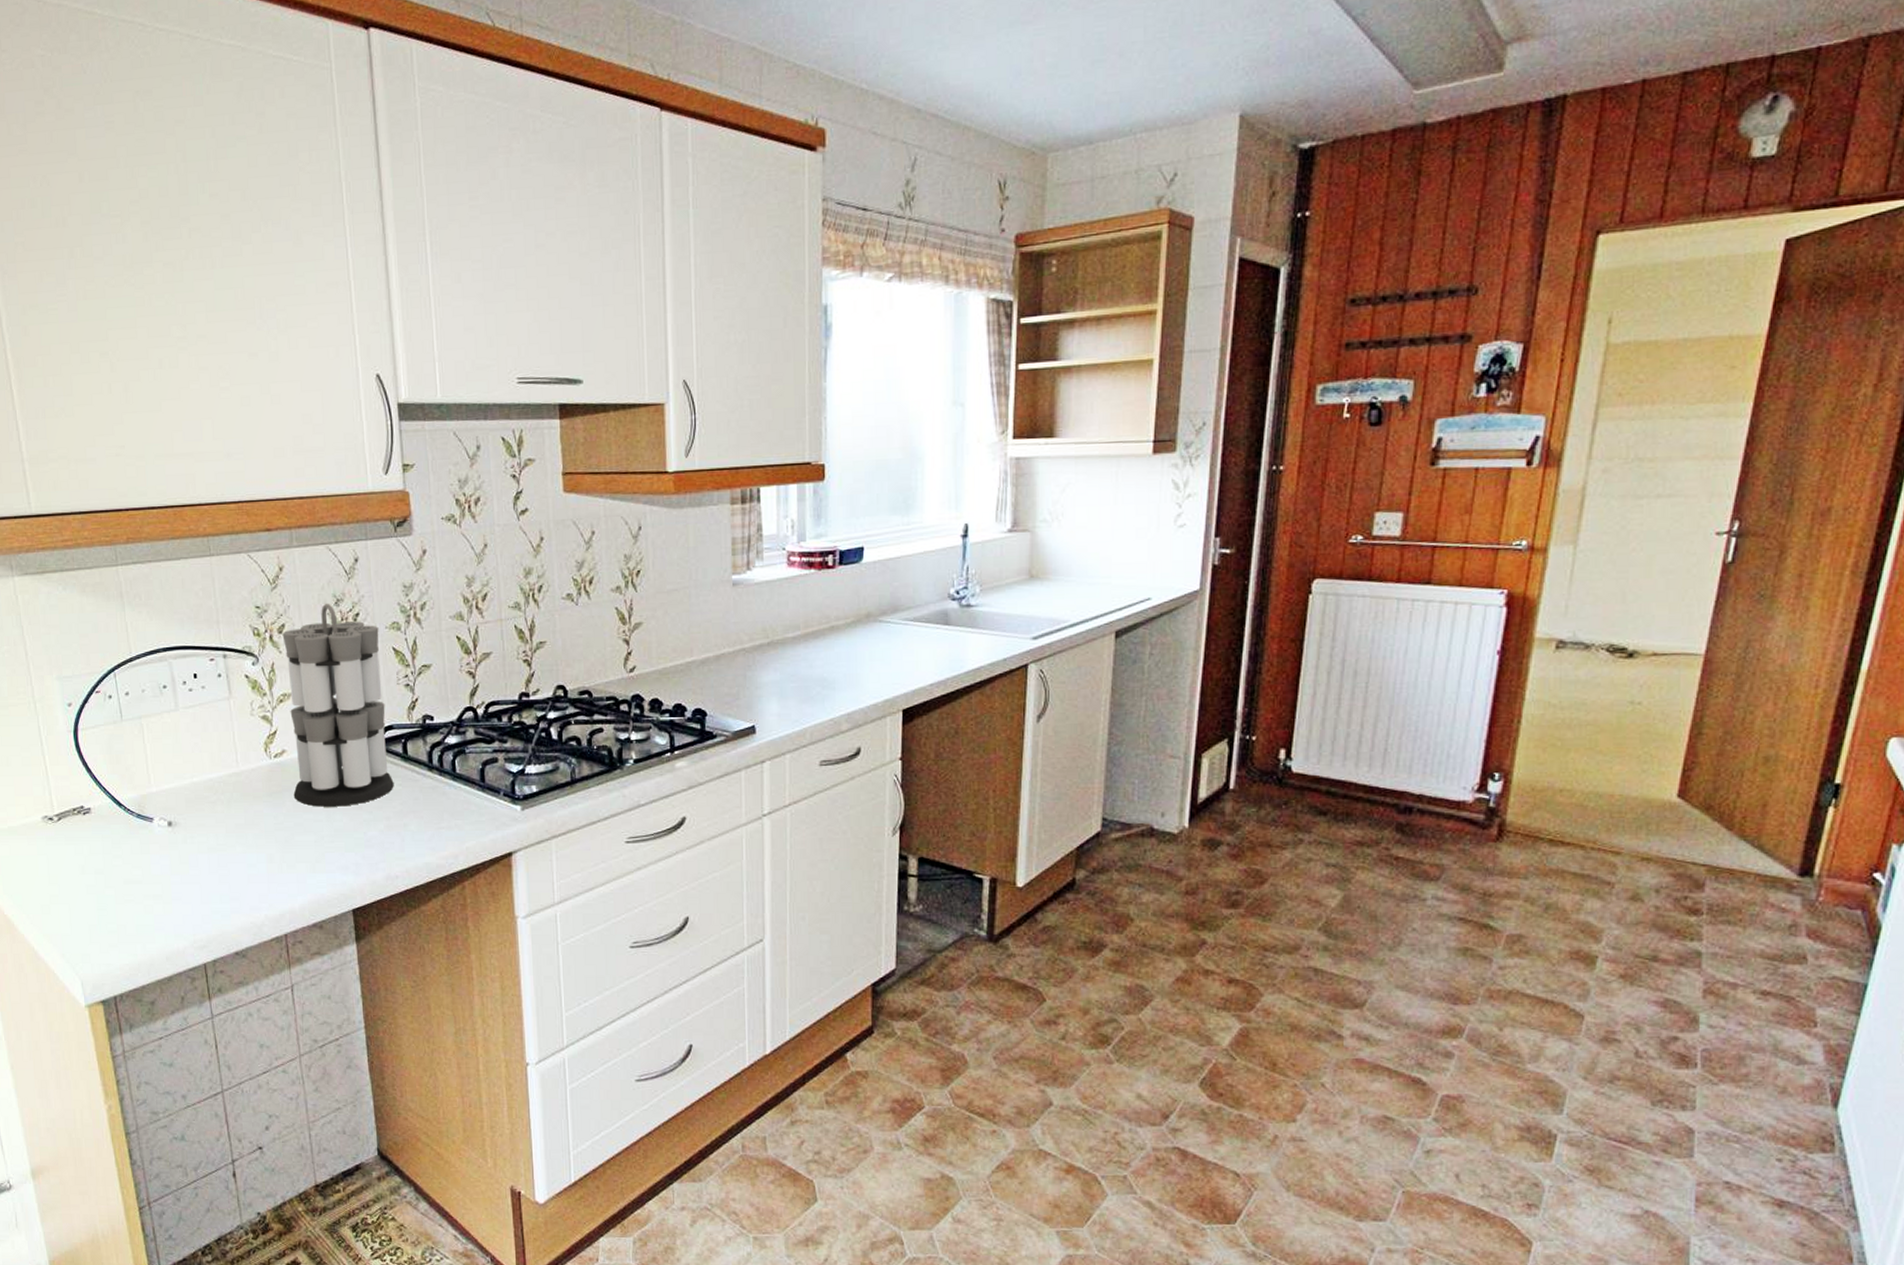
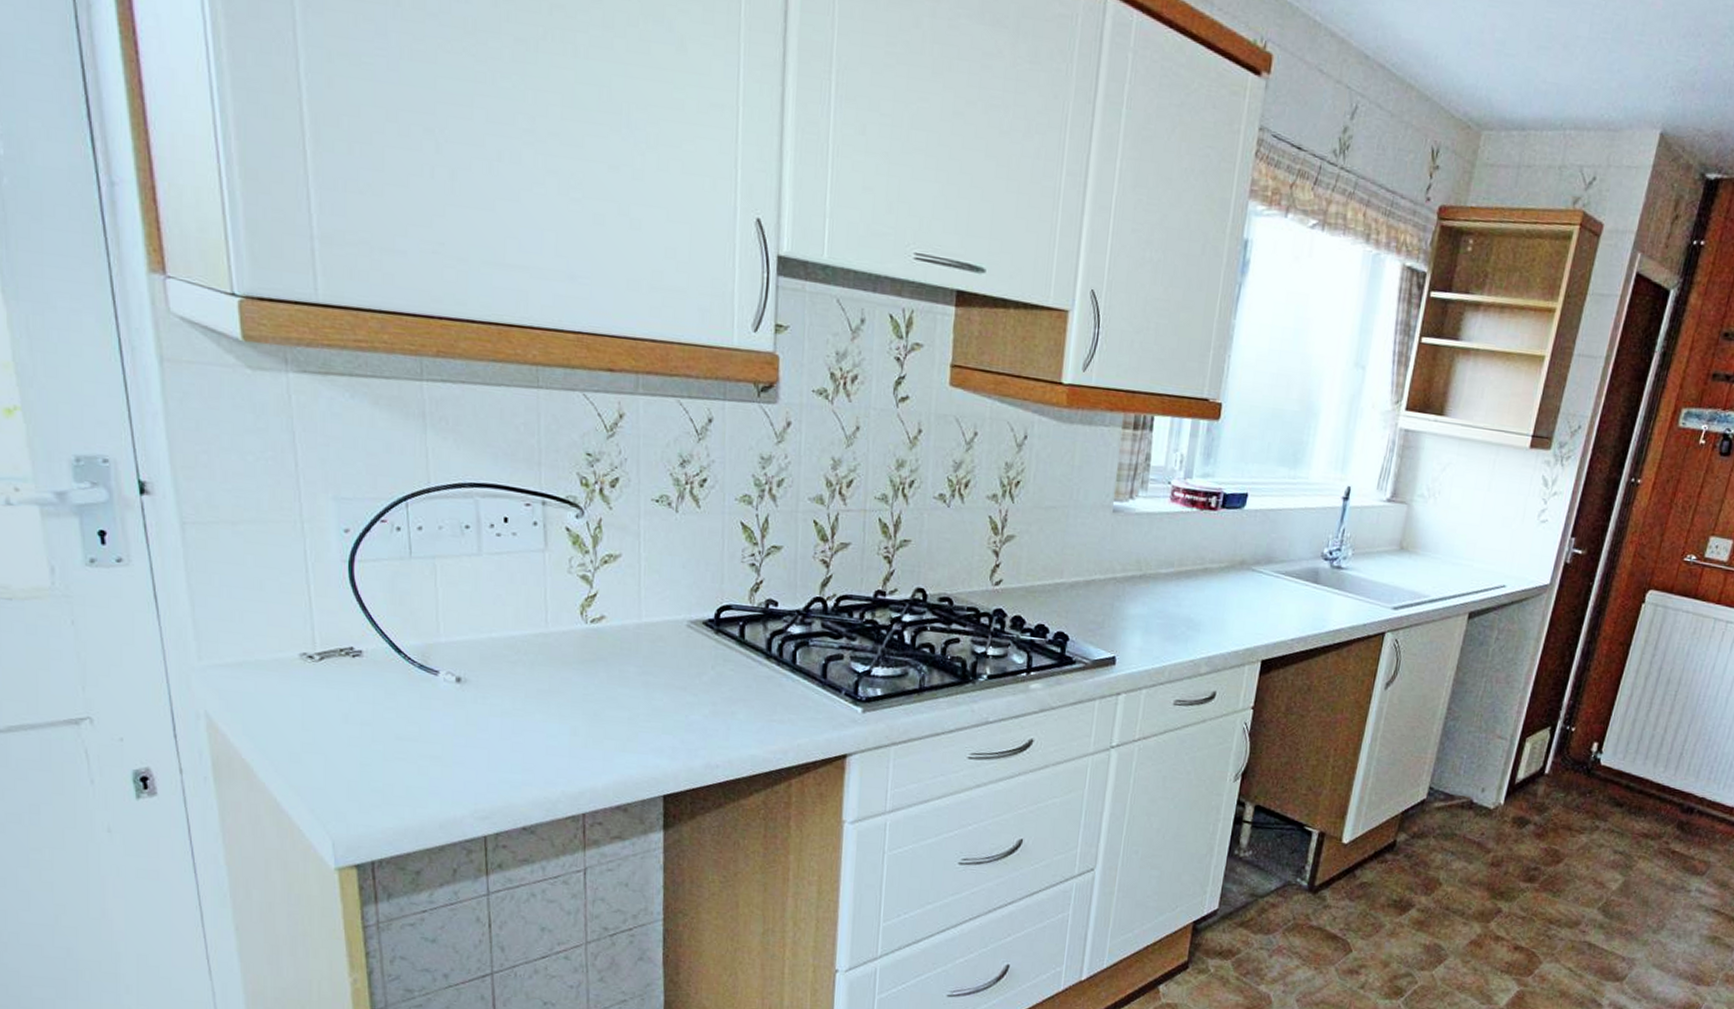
spice rack: present [282,603,394,807] -> none [609,462,728,685]

